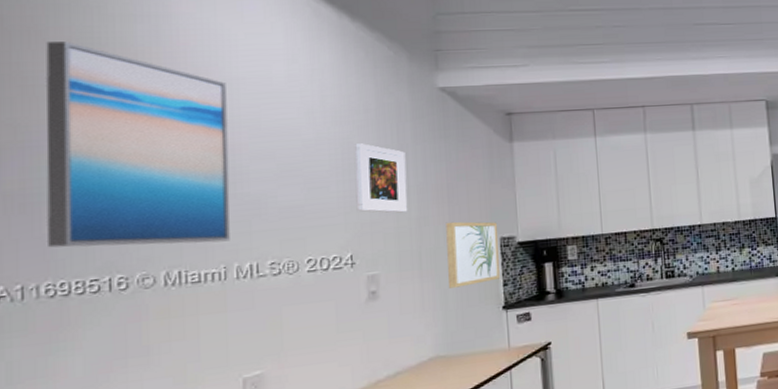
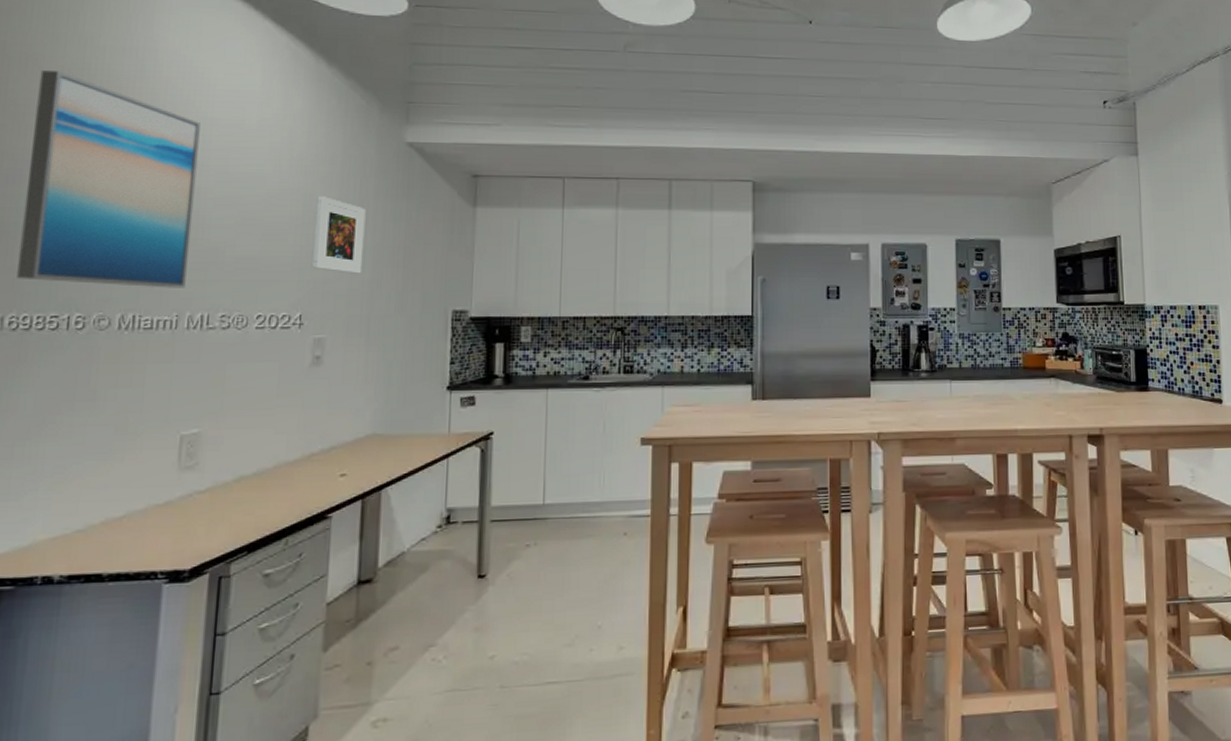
wall art: present [446,221,500,288] -> none [395,288,452,361]

